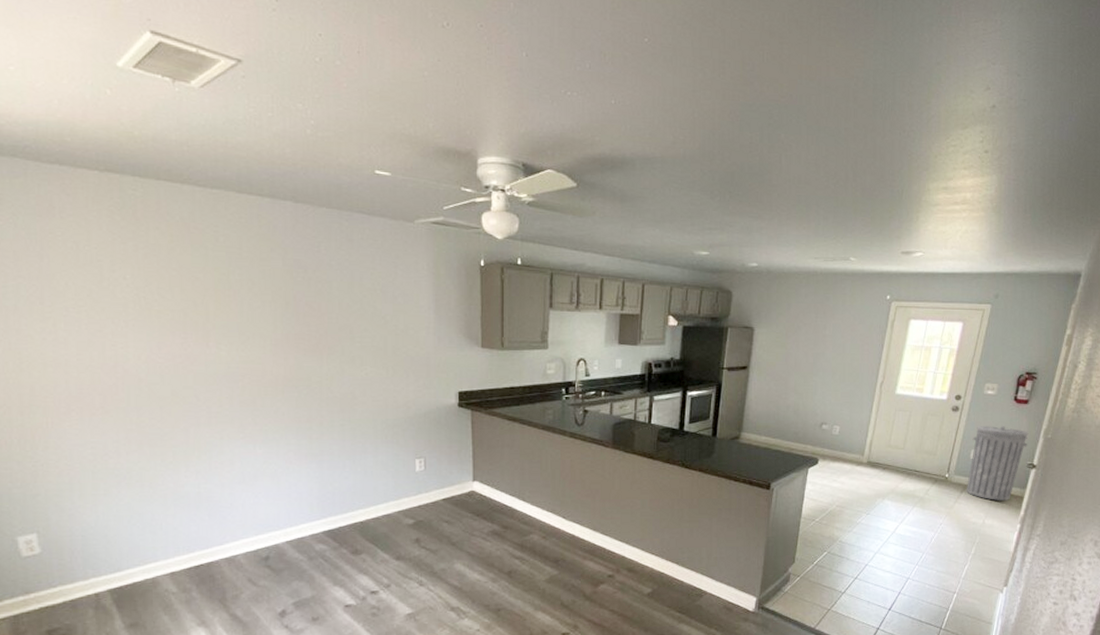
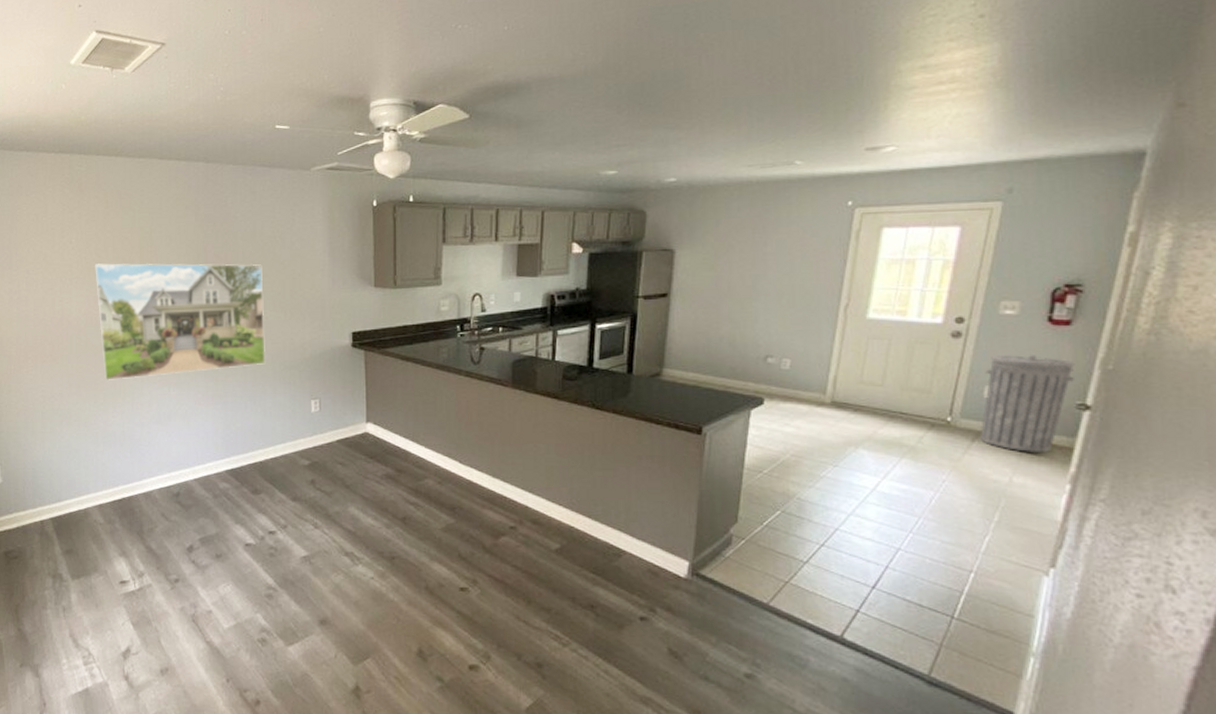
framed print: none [157,305,367,437] -> present [95,263,266,380]

